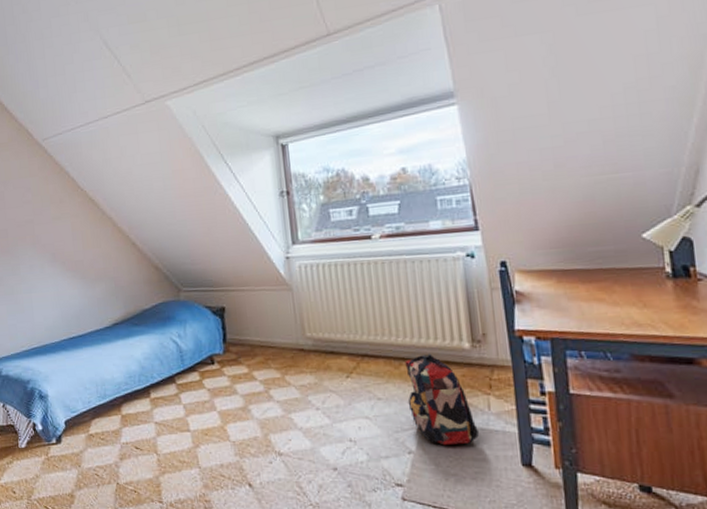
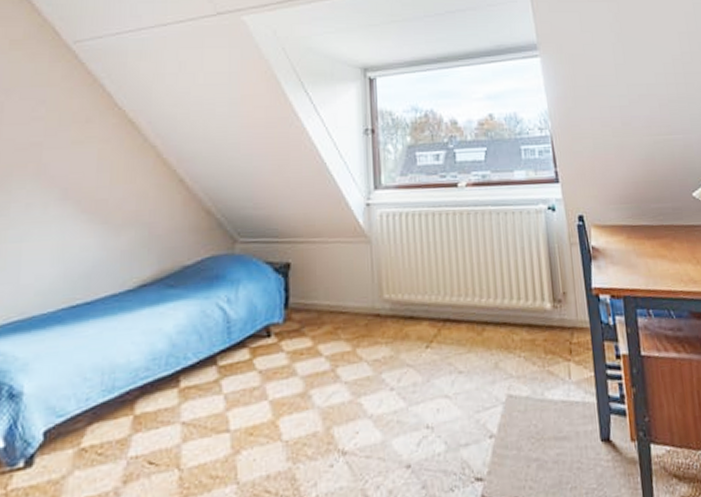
backpack: present [405,353,479,446] -> none [488,315,560,425]

